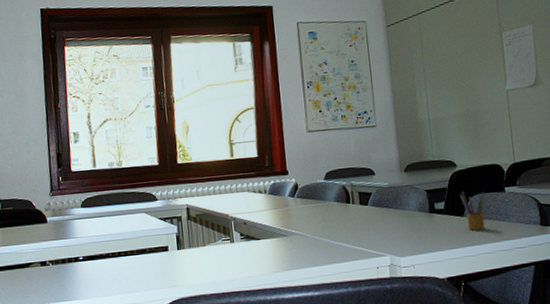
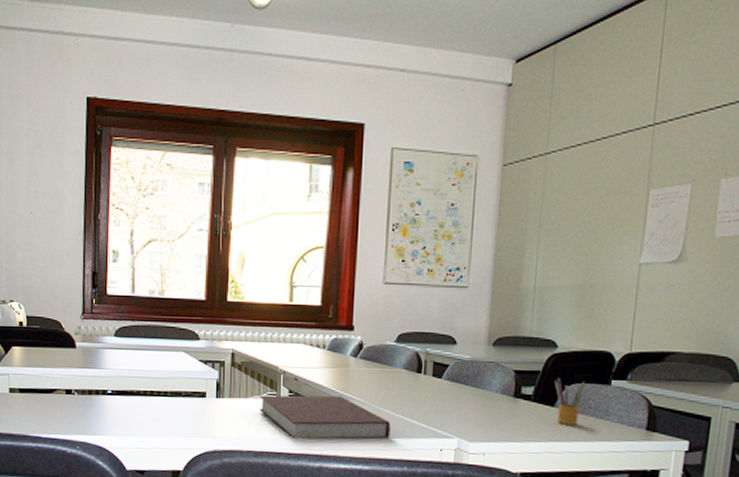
notebook: none [215,232,333,277] -> present [259,395,391,439]

